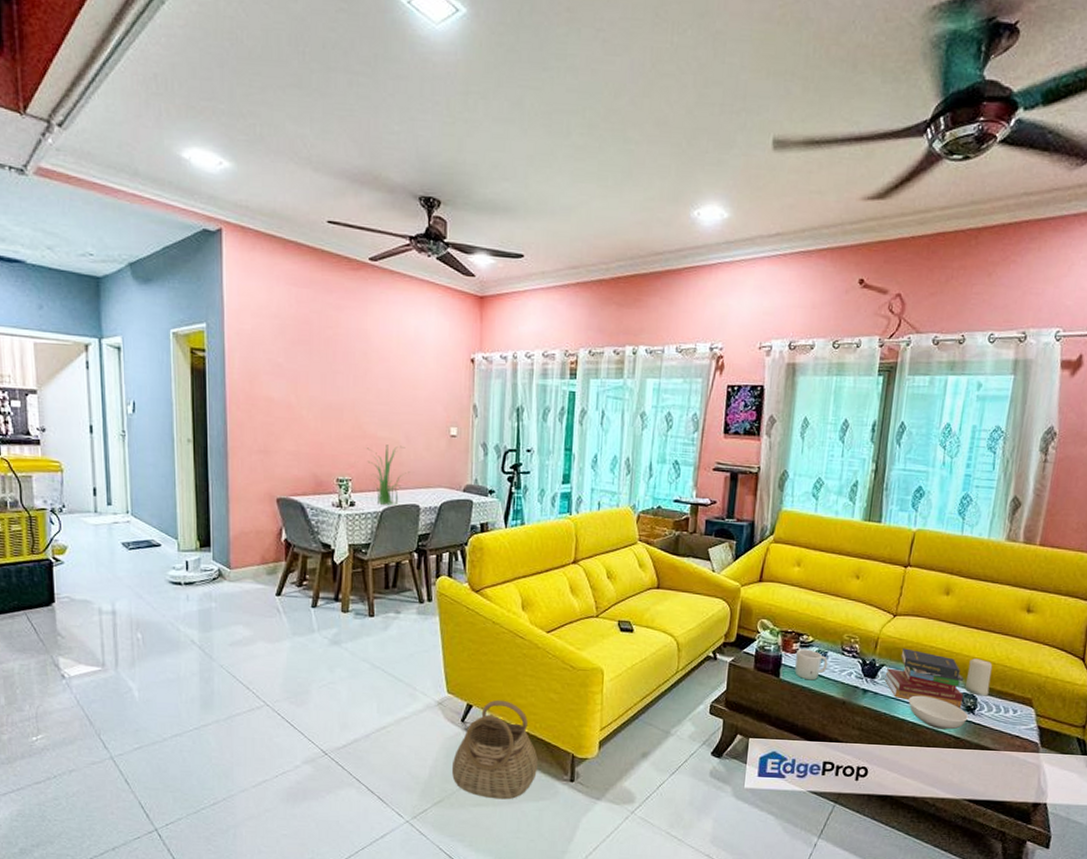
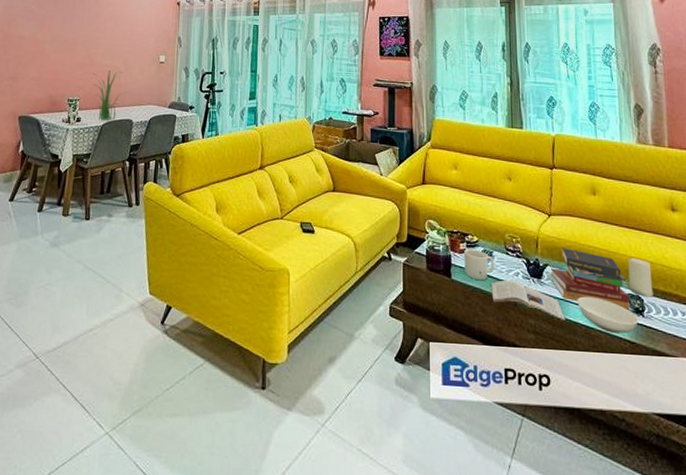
basket: present [452,699,539,800] -> none [151,301,232,409]
magazine: none [820,679,894,719] -> present [491,280,566,322]

